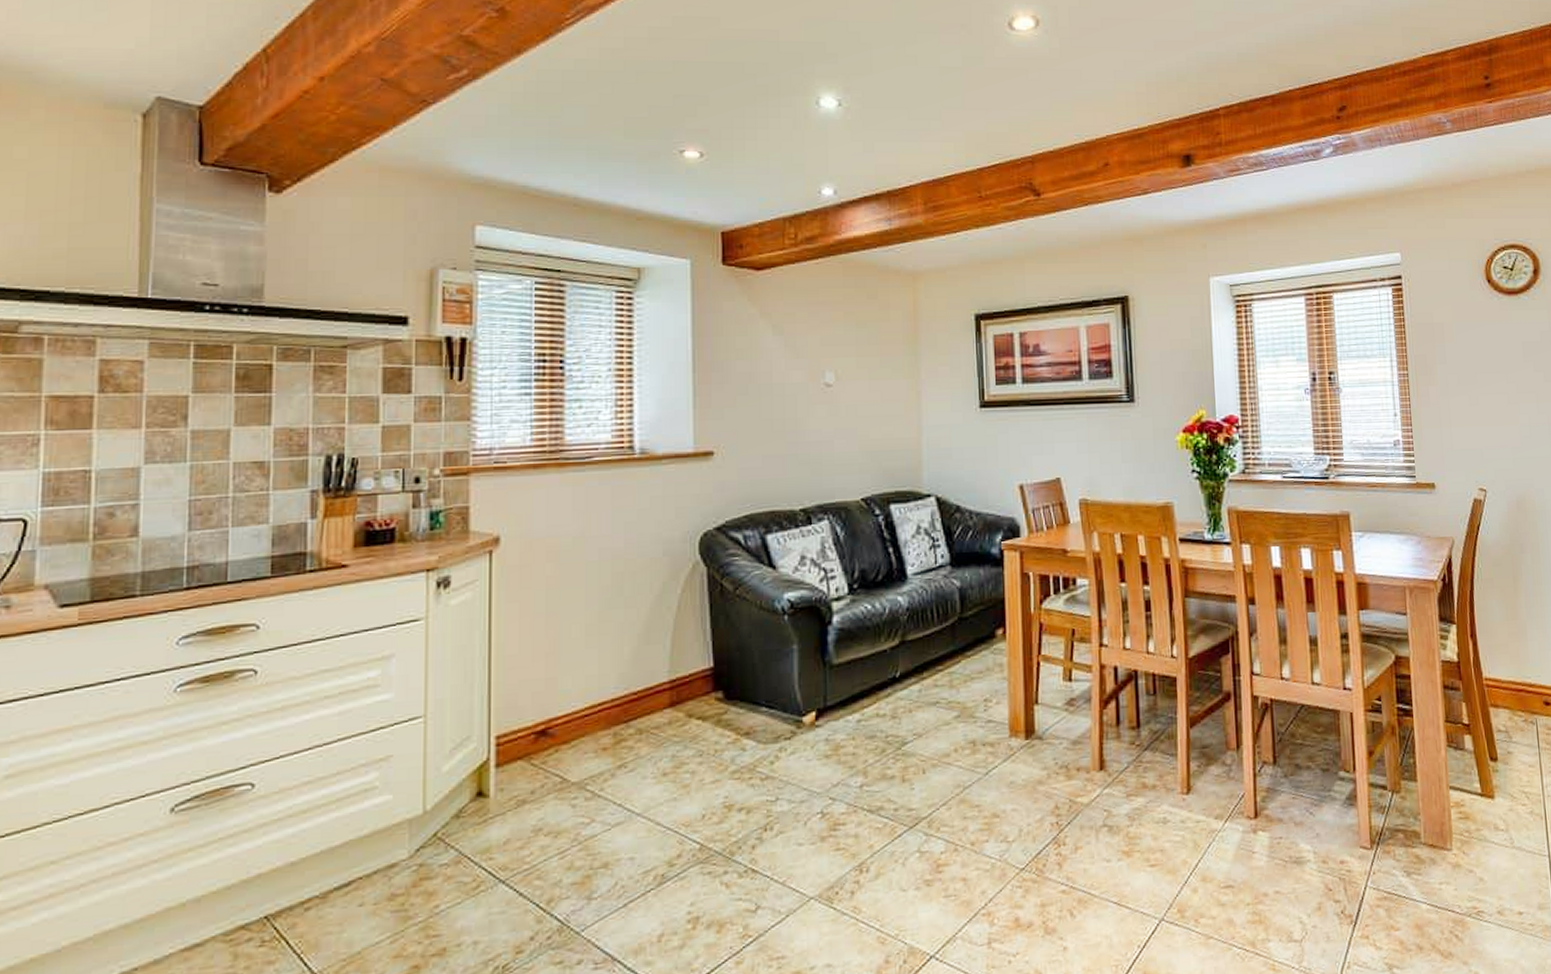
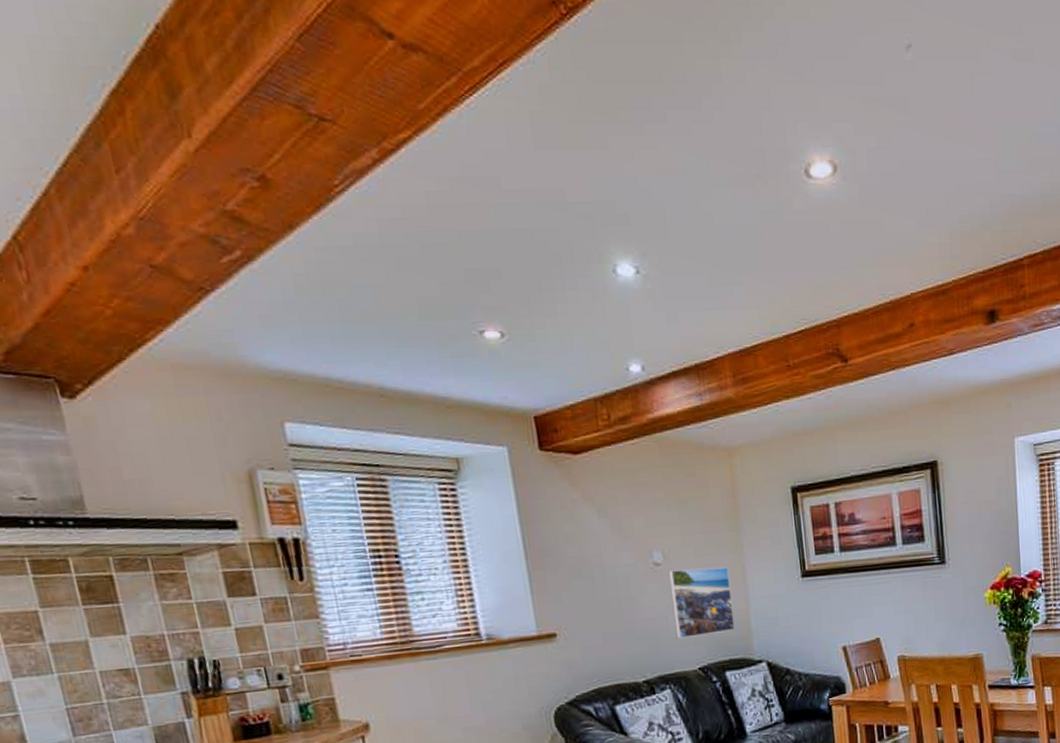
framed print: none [839,391,904,465] -> present [668,567,735,639]

